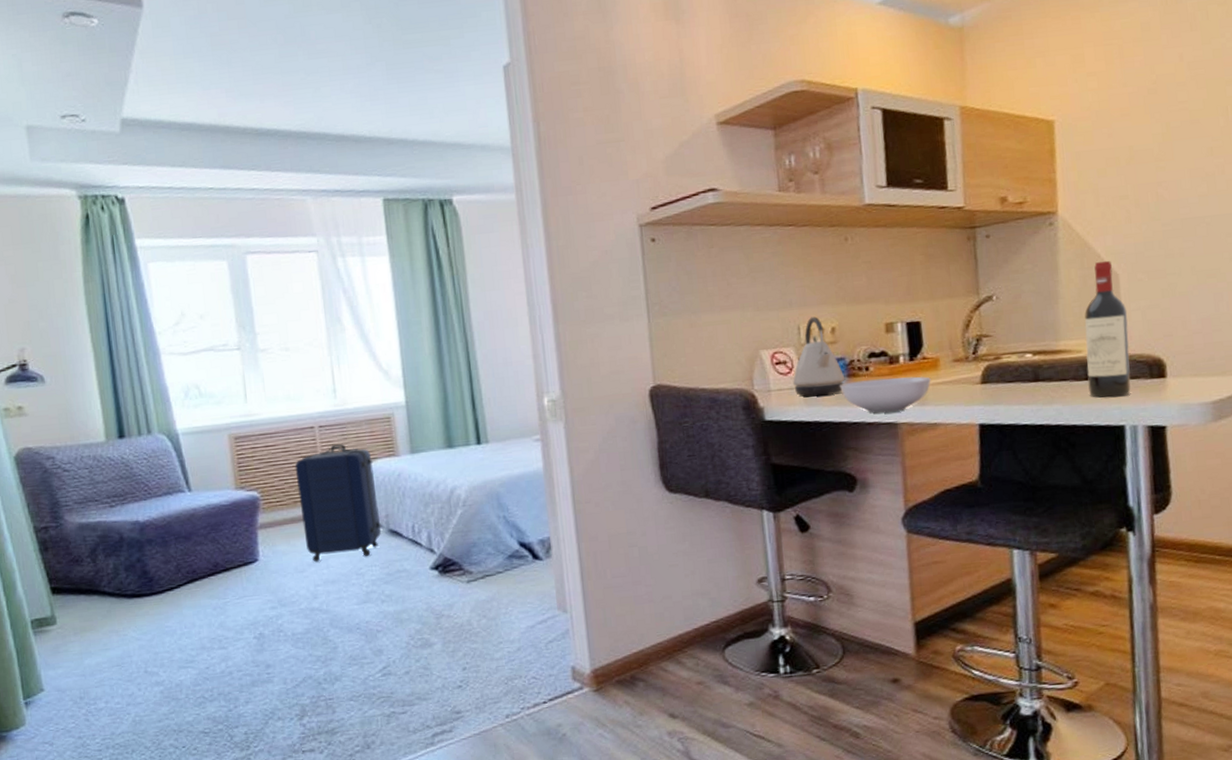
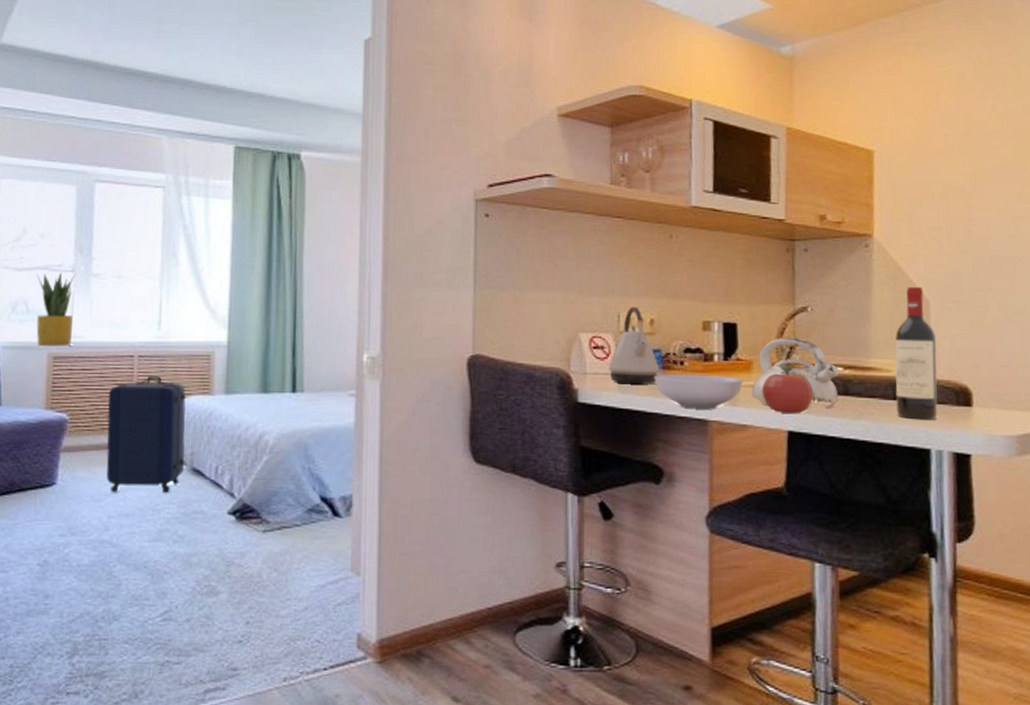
planter: none [202,351,250,429] -> present [36,272,76,347]
teapot: none [939,328,1030,402] -> present [751,337,839,409]
fruit: none [950,357,1004,408] -> present [761,364,814,414]

